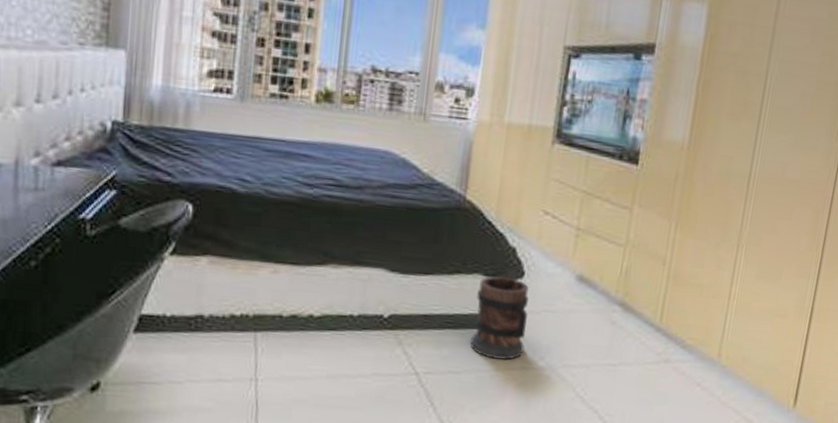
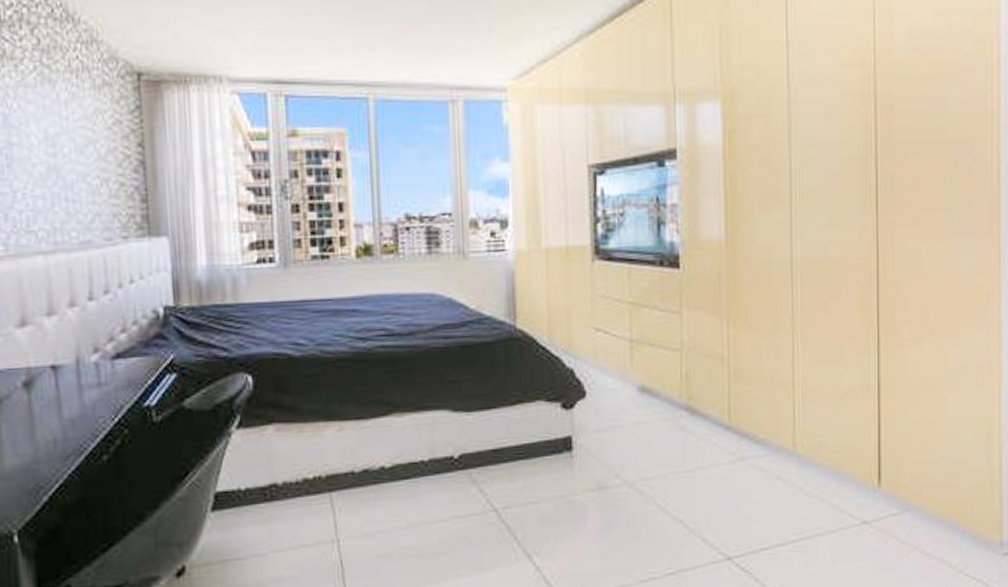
wooden barrel: present [470,276,530,361] -> none [541,398,599,483]

